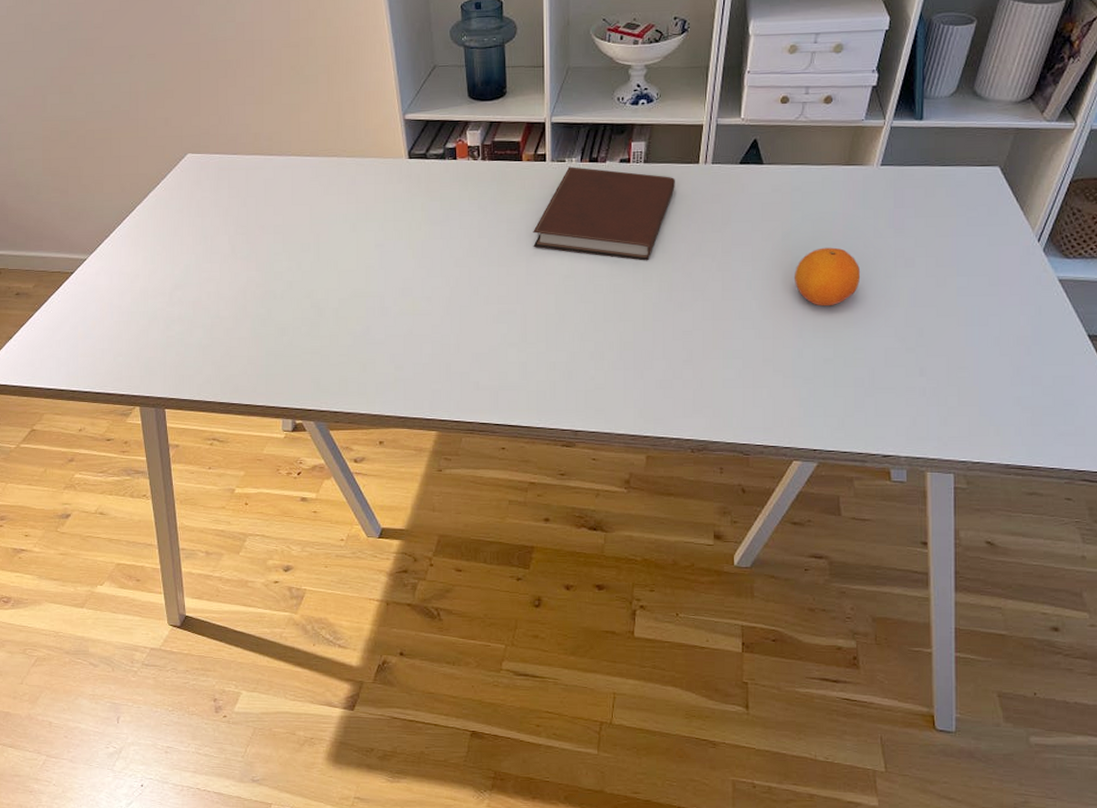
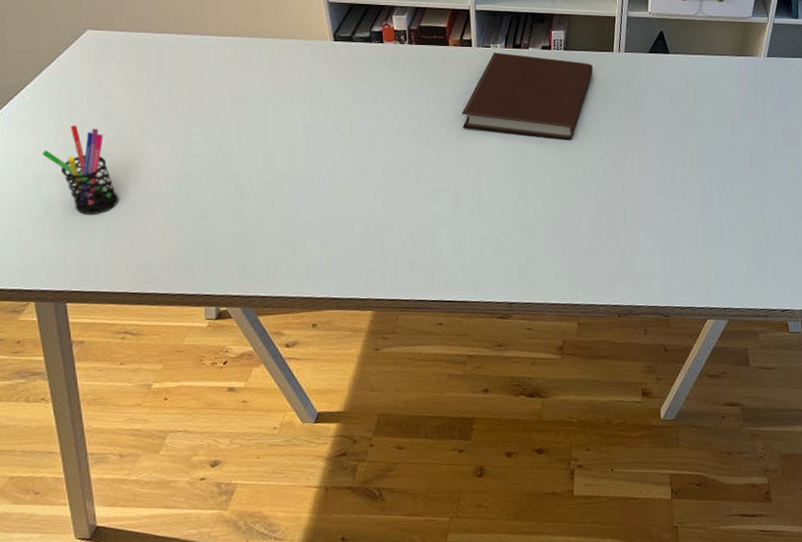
pen holder: none [148,244,211,328] -> present [42,125,119,215]
fruit: present [795,247,861,307] -> none [700,128,756,180]

